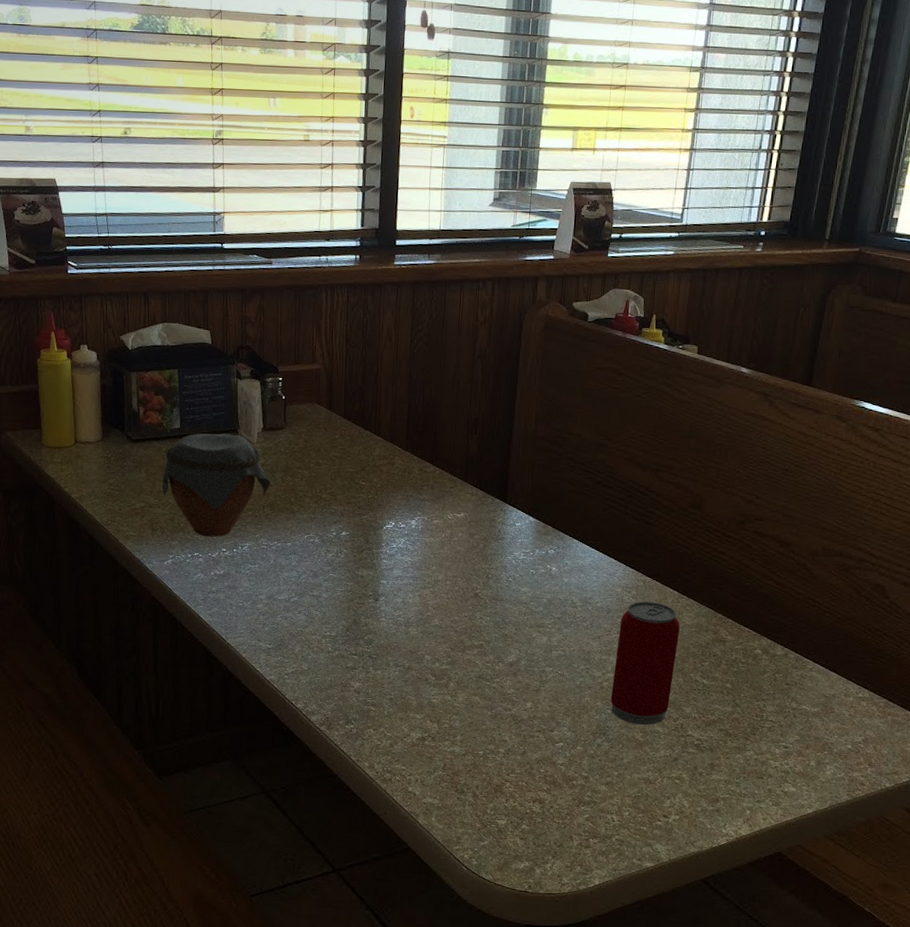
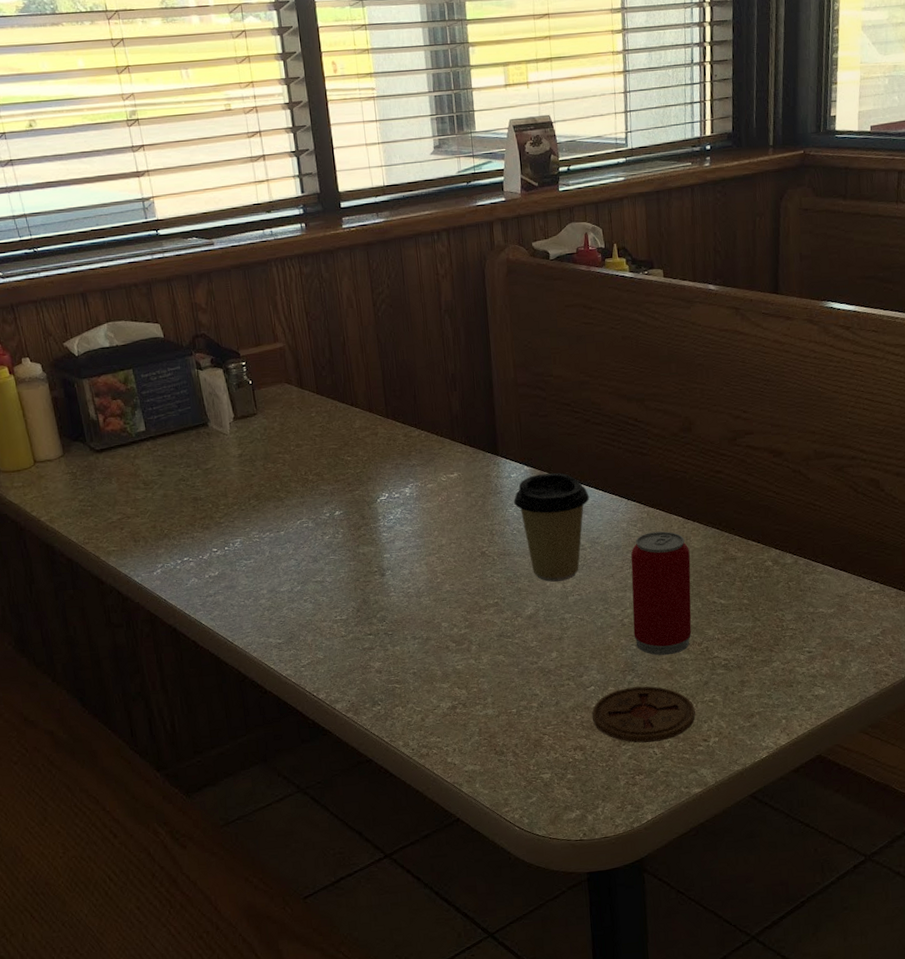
jar: present [162,433,271,537] -> none [135,428,252,539]
coffee cup: none [513,527,589,635] -> present [513,473,590,582]
coaster: none [556,750,660,809] -> present [592,686,696,743]

